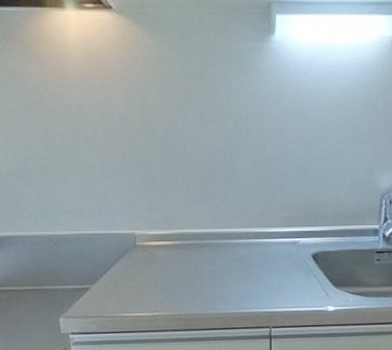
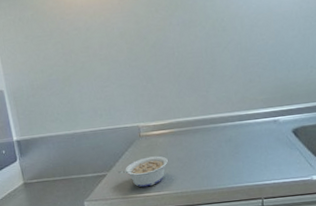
legume: none [102,271,166,306] -> present [116,156,168,188]

